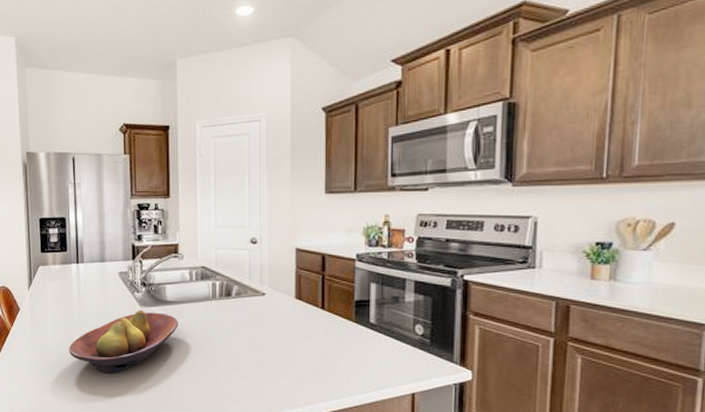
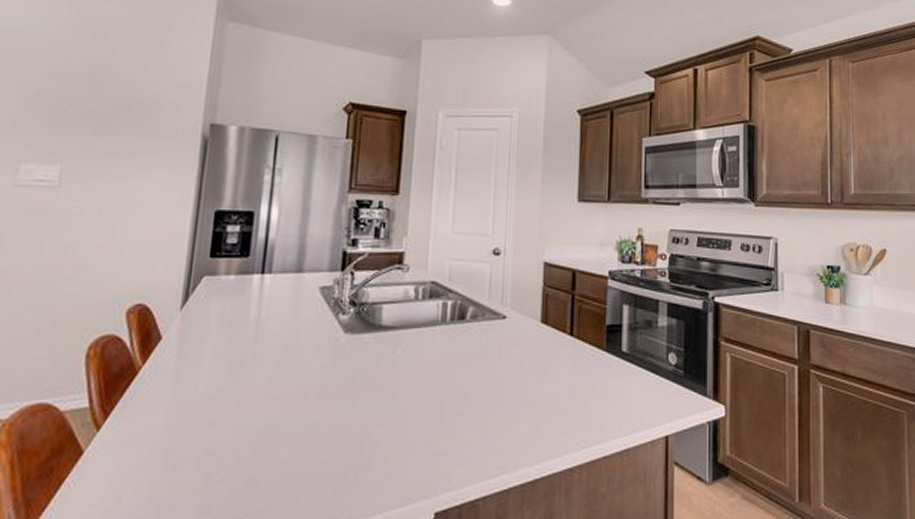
fruit bowl: present [69,310,179,374] -> none [230,338,396,431]

